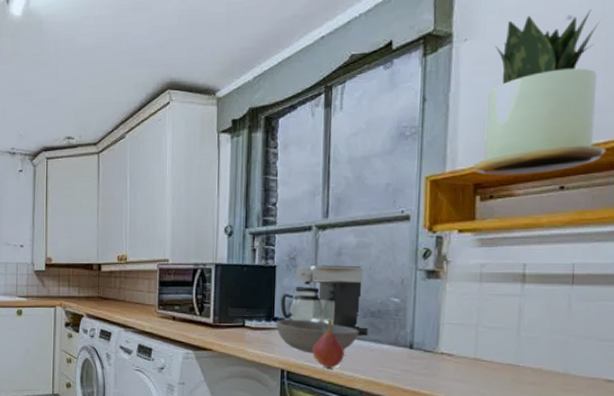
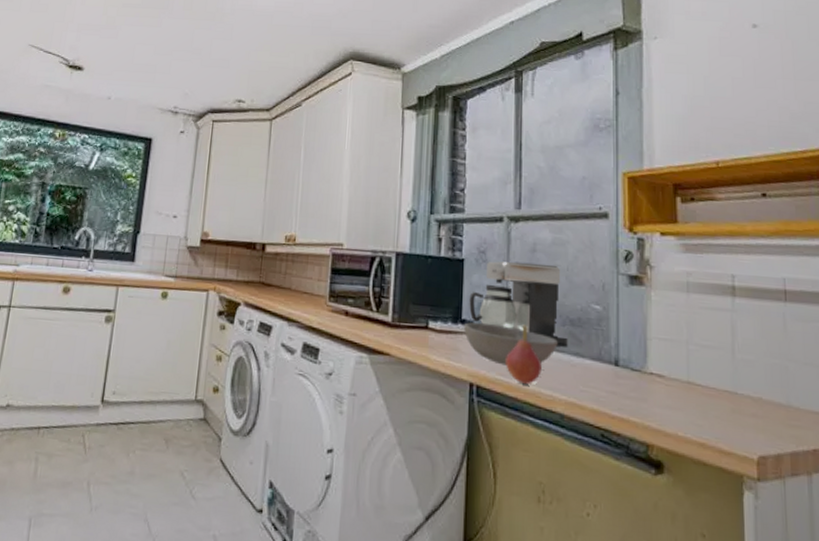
planter: present [473,10,606,176] -> none [671,20,804,178]

